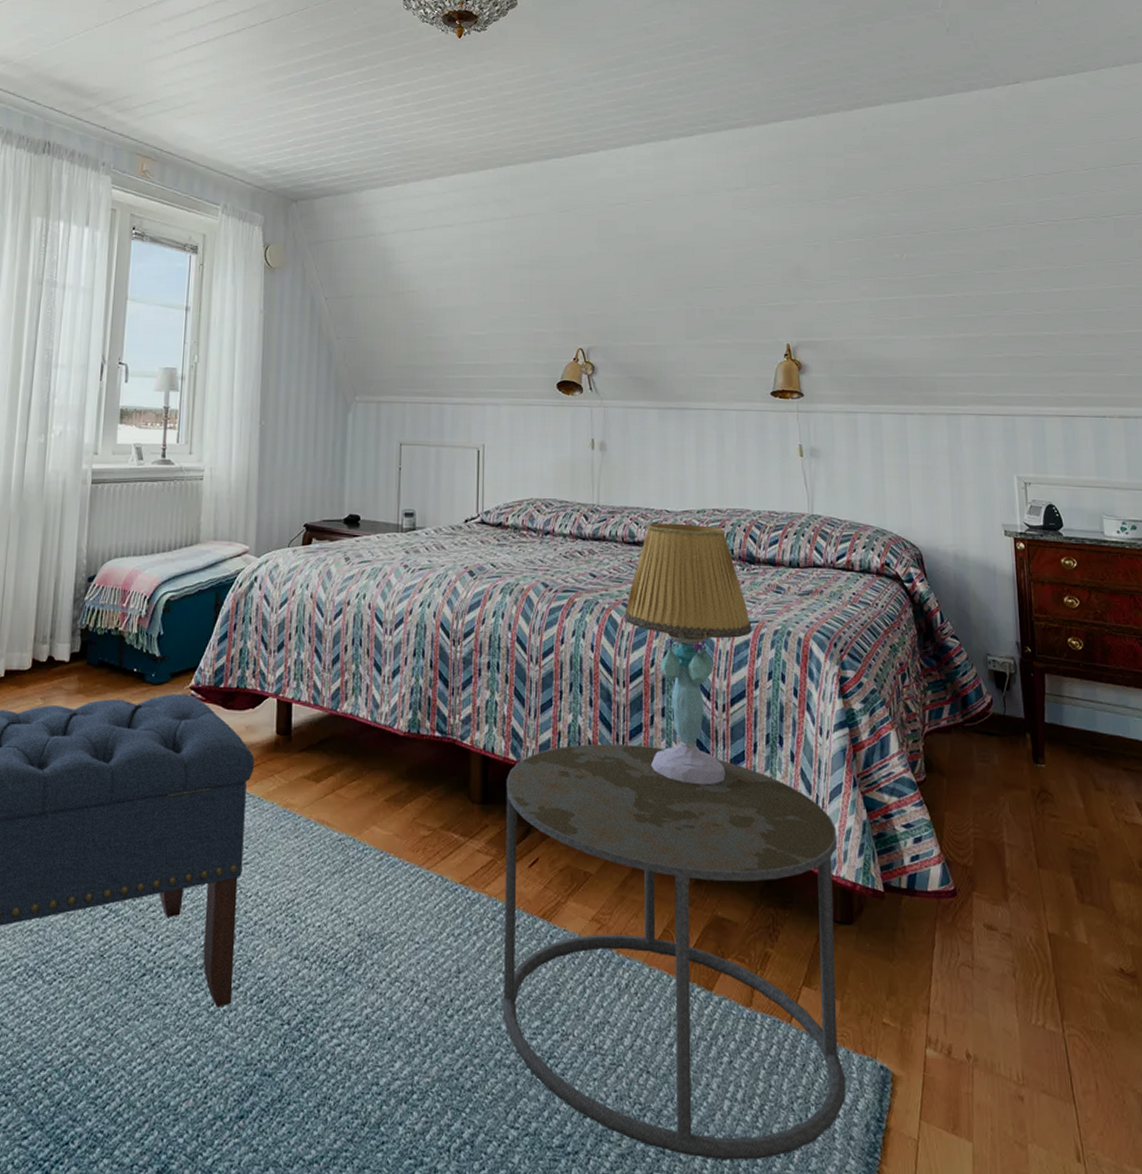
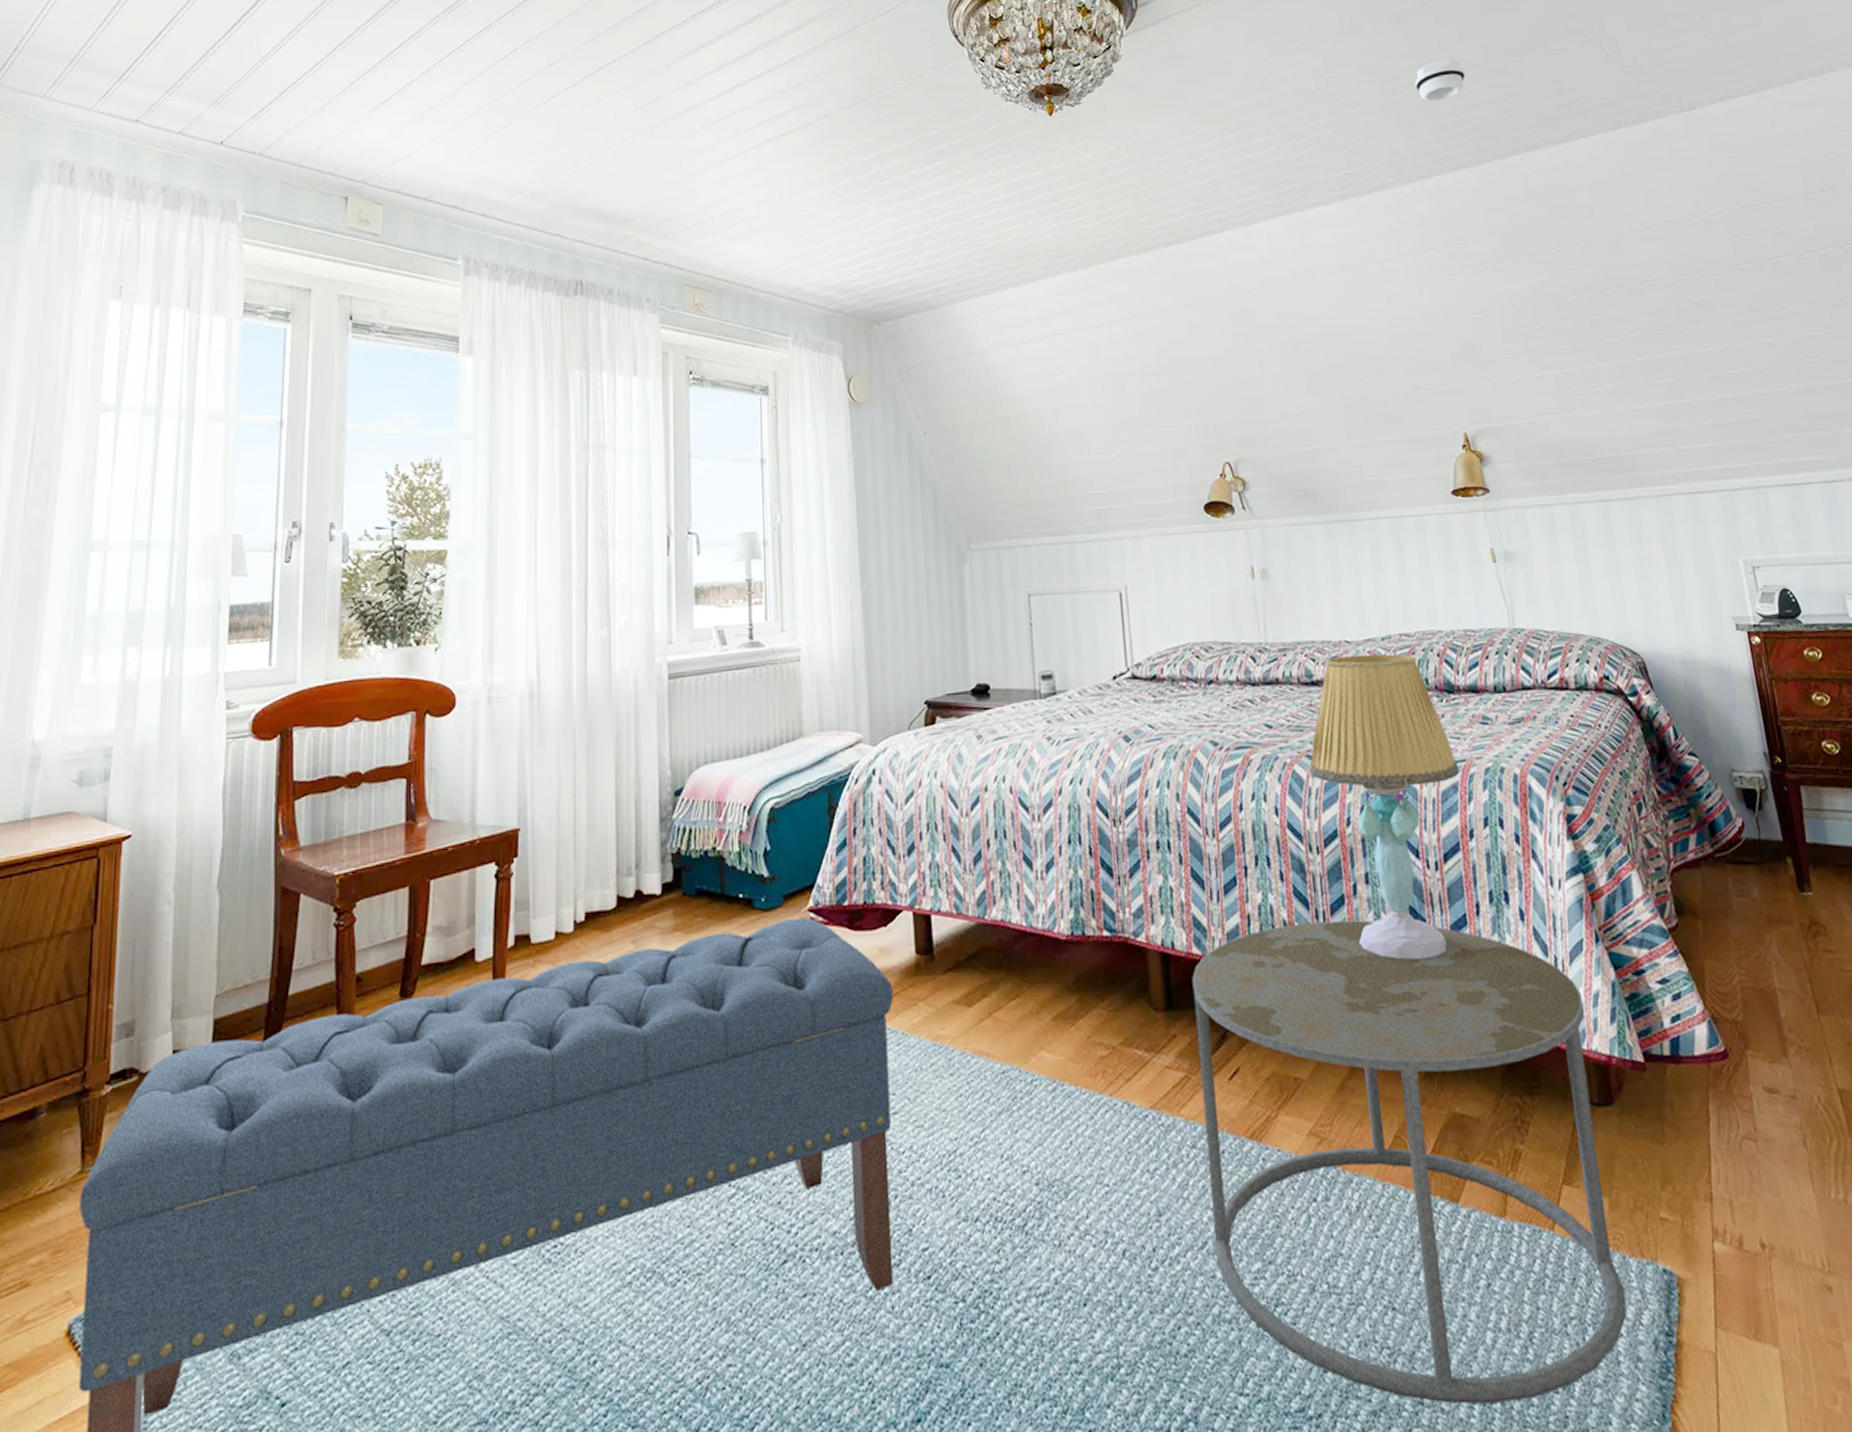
smoke detector: none [776,20,822,56] -> present [1414,59,1466,102]

